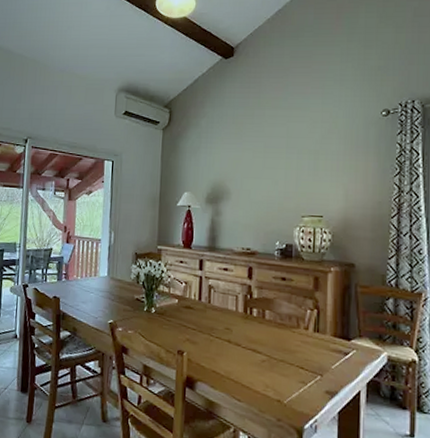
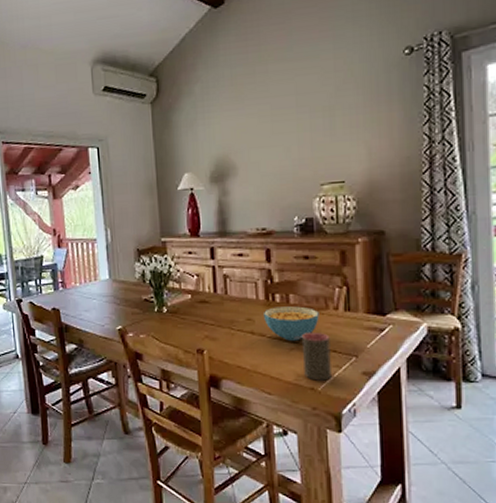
cereal bowl: none [241,320,291,354] -> present [264,306,319,341]
cup: none [272,348,299,395] -> present [301,333,331,381]

